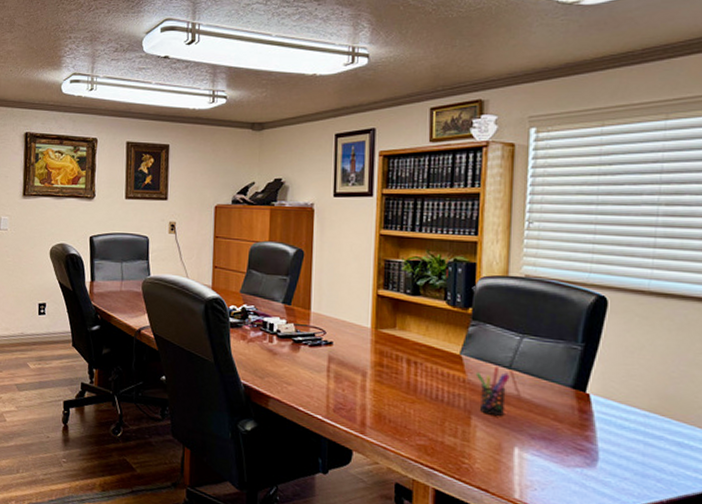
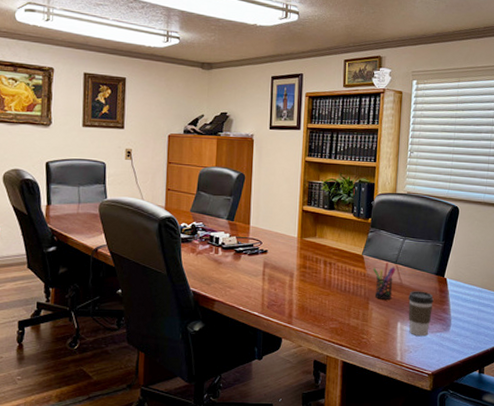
coffee cup: none [530,407,570,471] -> present [408,291,434,337]

